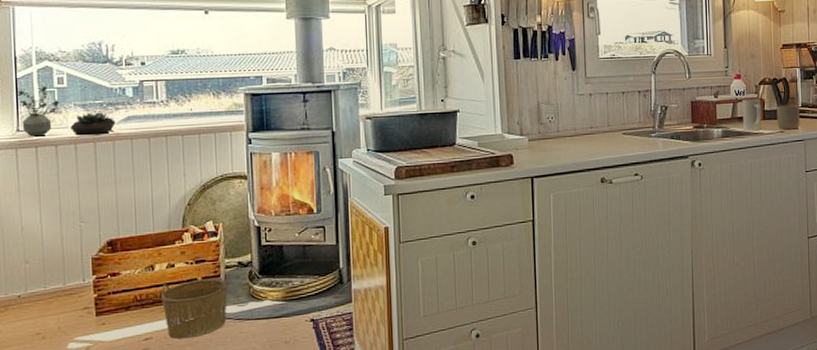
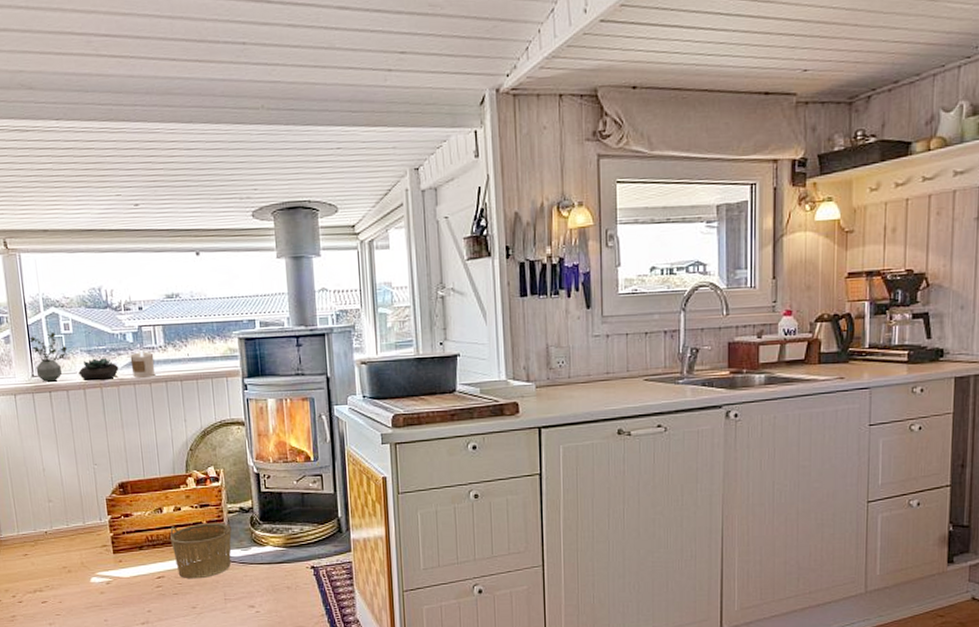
candle: none [128,105,155,134] -> present [130,350,156,379]
mug: present [741,99,762,131] -> none [791,339,817,377]
mug: present [776,104,800,130] -> none [835,345,866,376]

